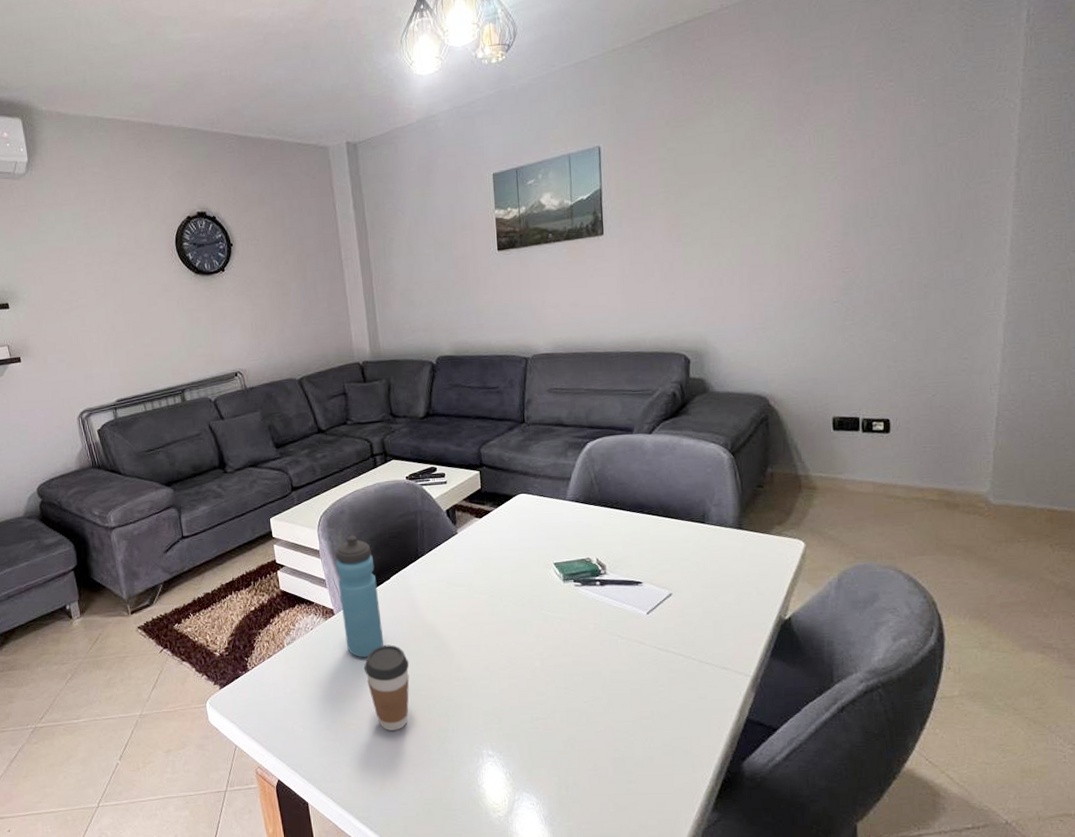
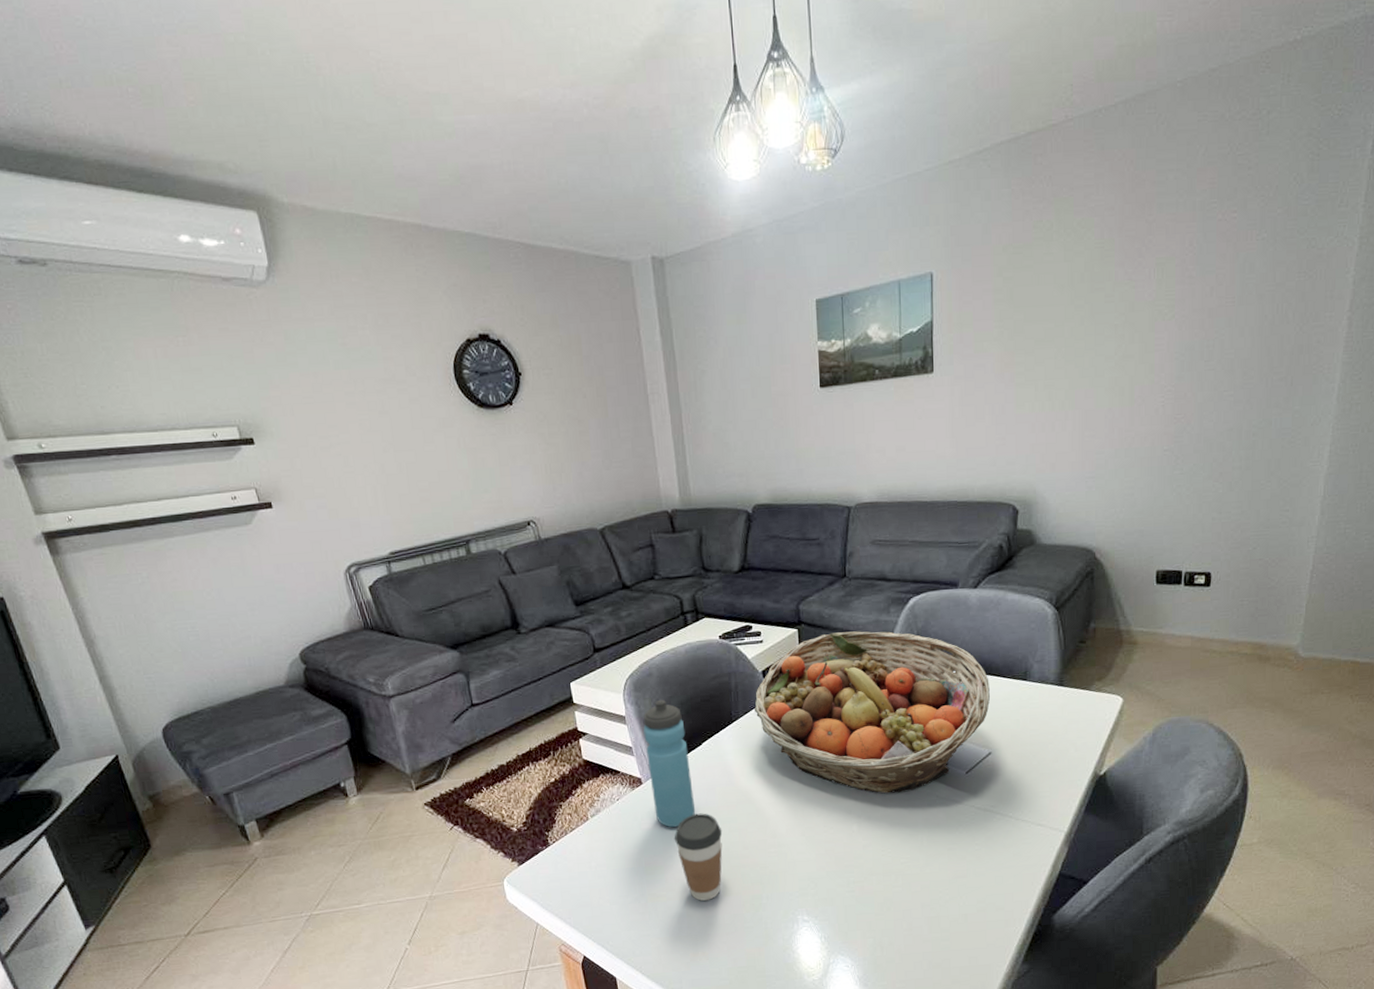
fruit basket: none [439,473,669,632] -> present [754,631,990,794]

